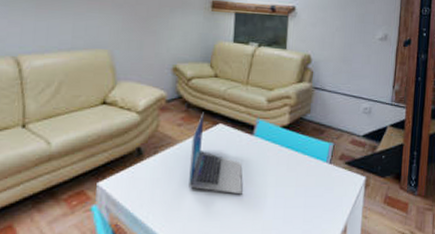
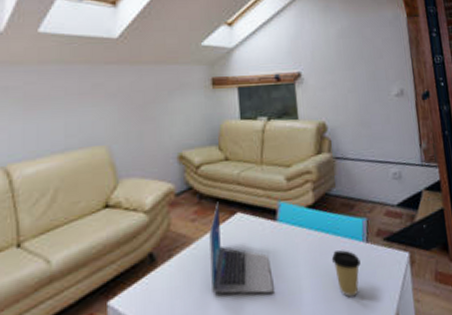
coffee cup: none [296,167,322,207] -> present [331,250,361,298]

